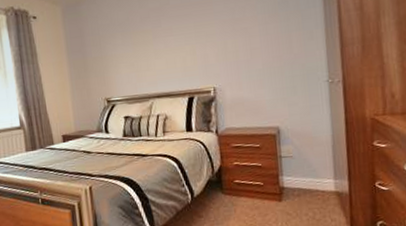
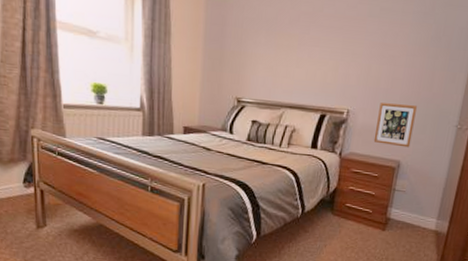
picture frame: none [244,70,285,114] -> present [373,103,417,148]

